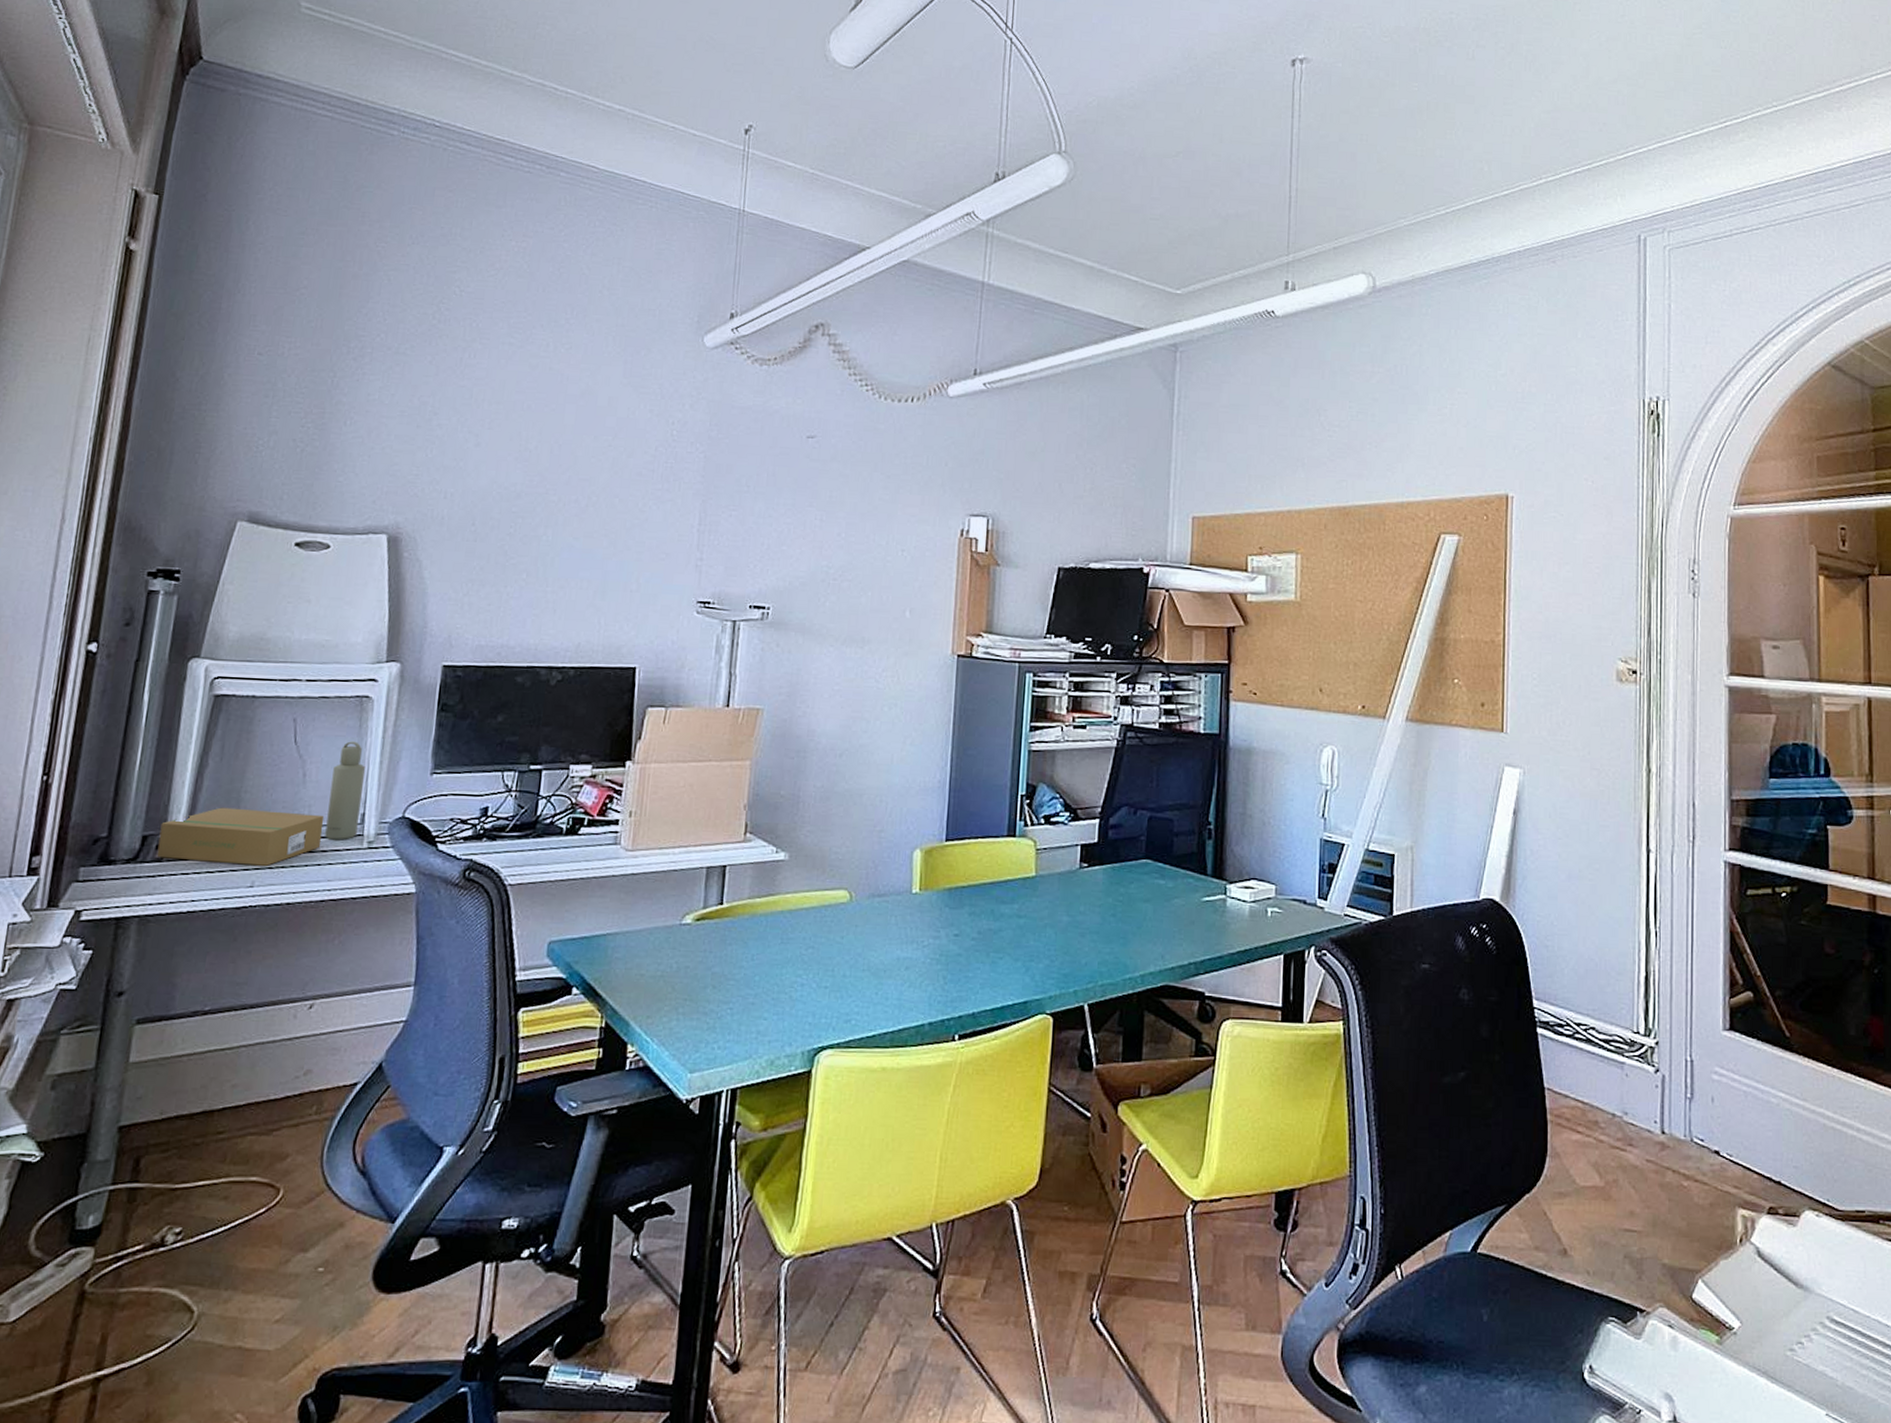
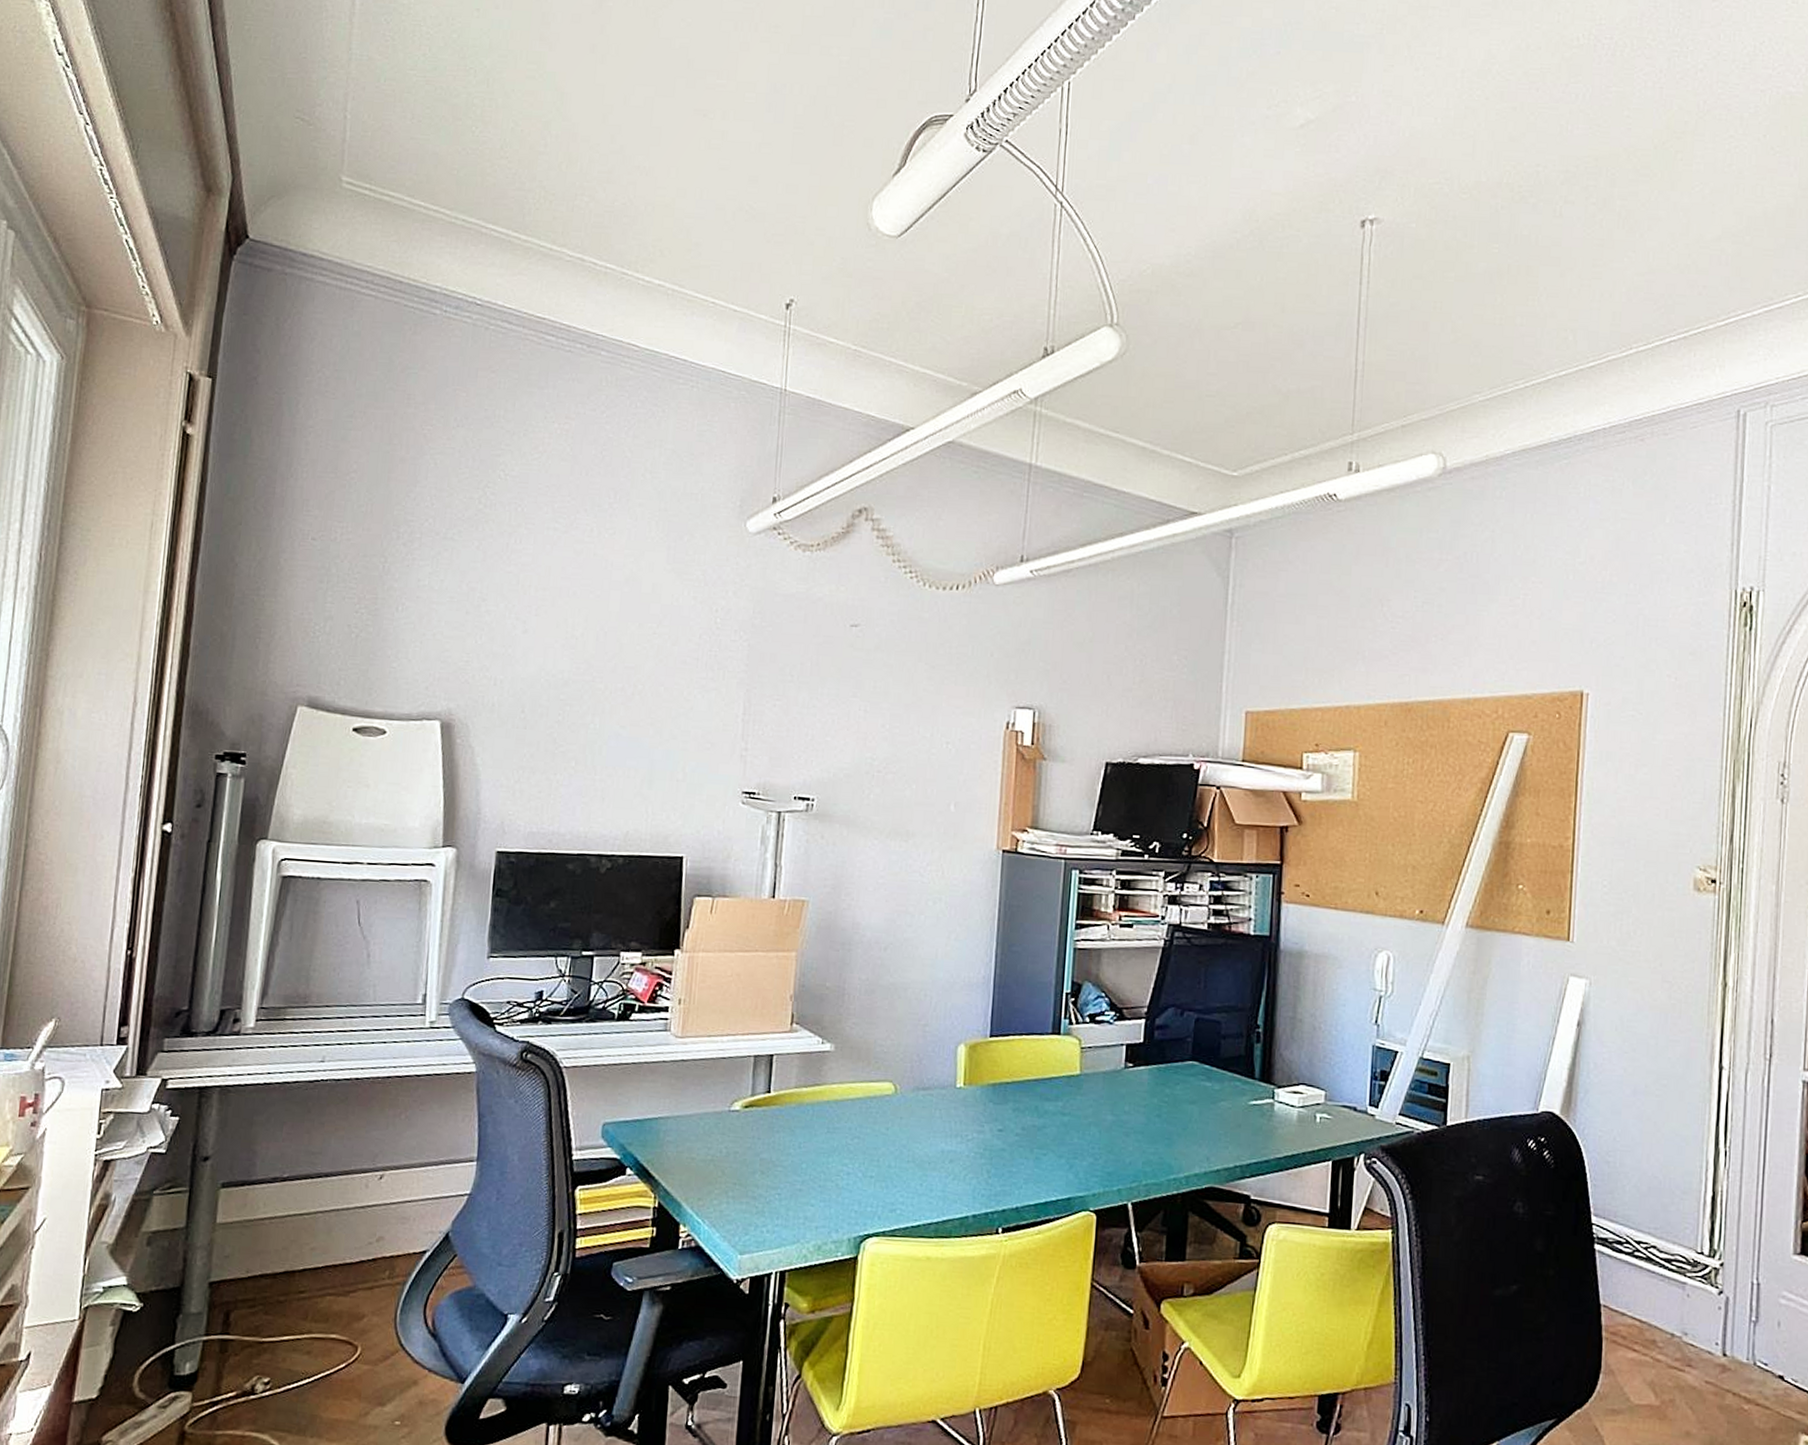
box: present [156,807,325,866] -> none [234,984,389,1042]
bottle: present [325,741,365,840] -> none [389,924,425,1019]

